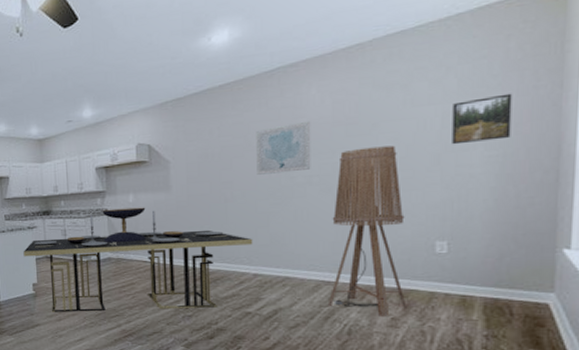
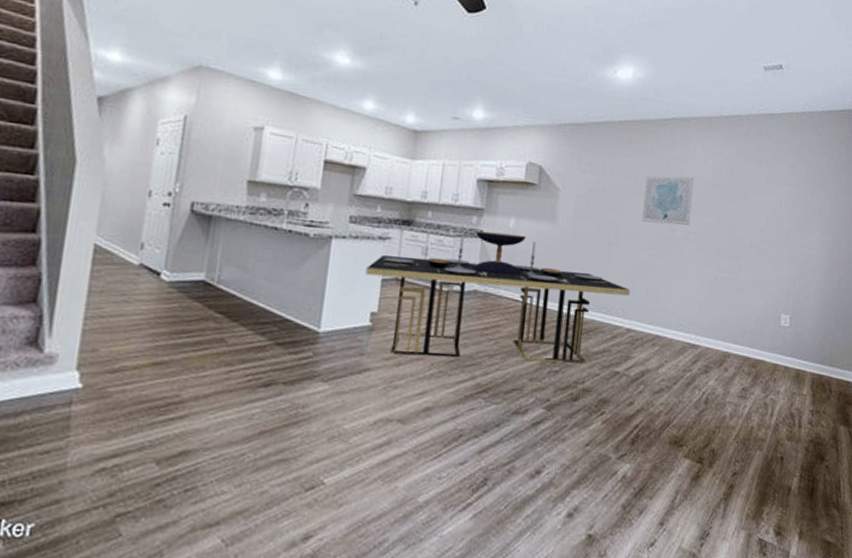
floor lamp: present [327,145,407,318] -> none [690,213,760,387]
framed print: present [452,93,513,145] -> none [799,188,841,229]

